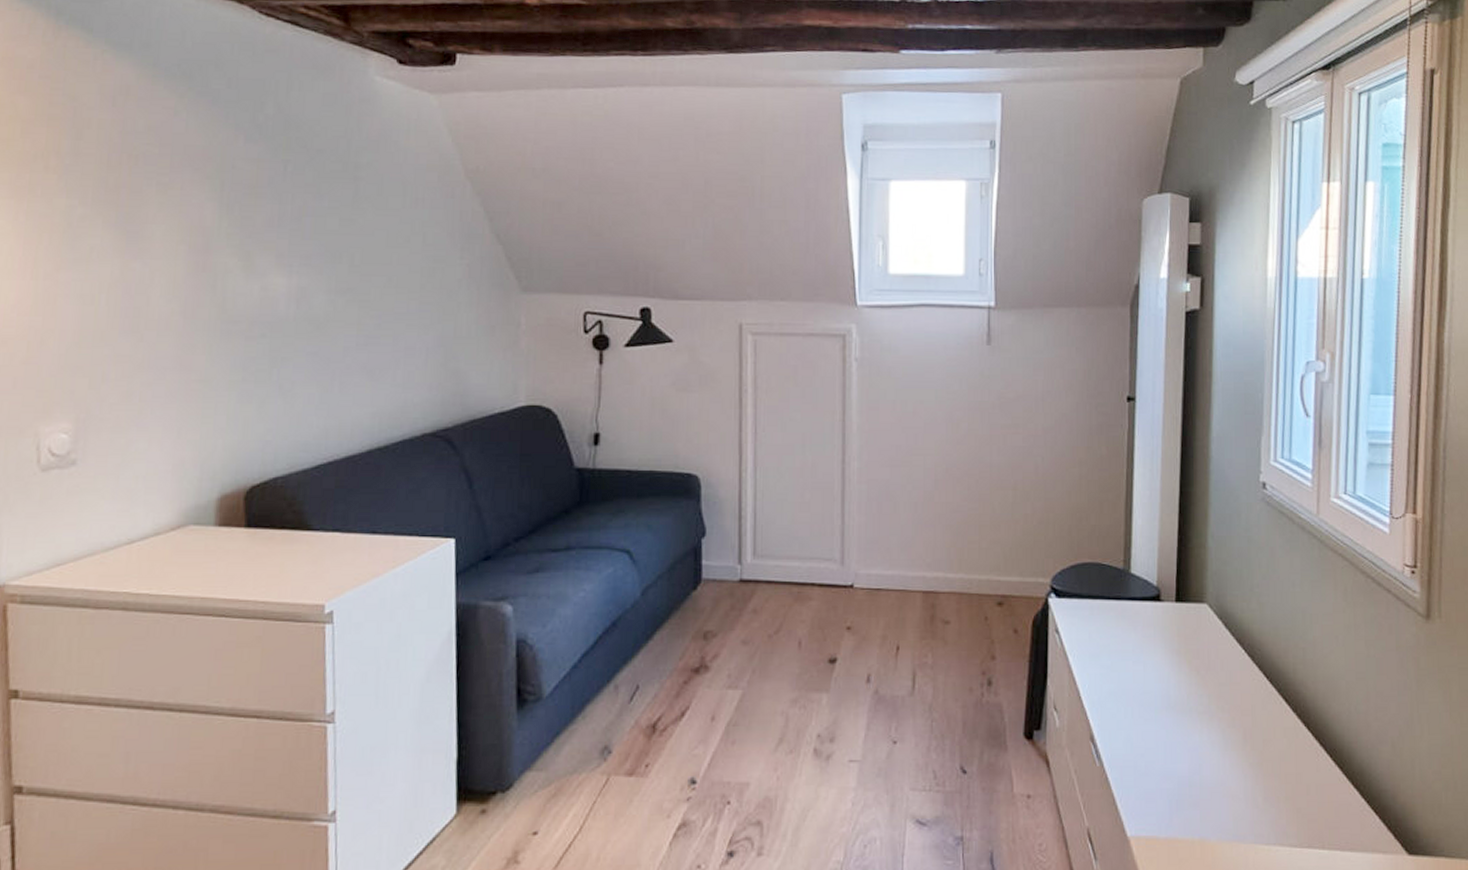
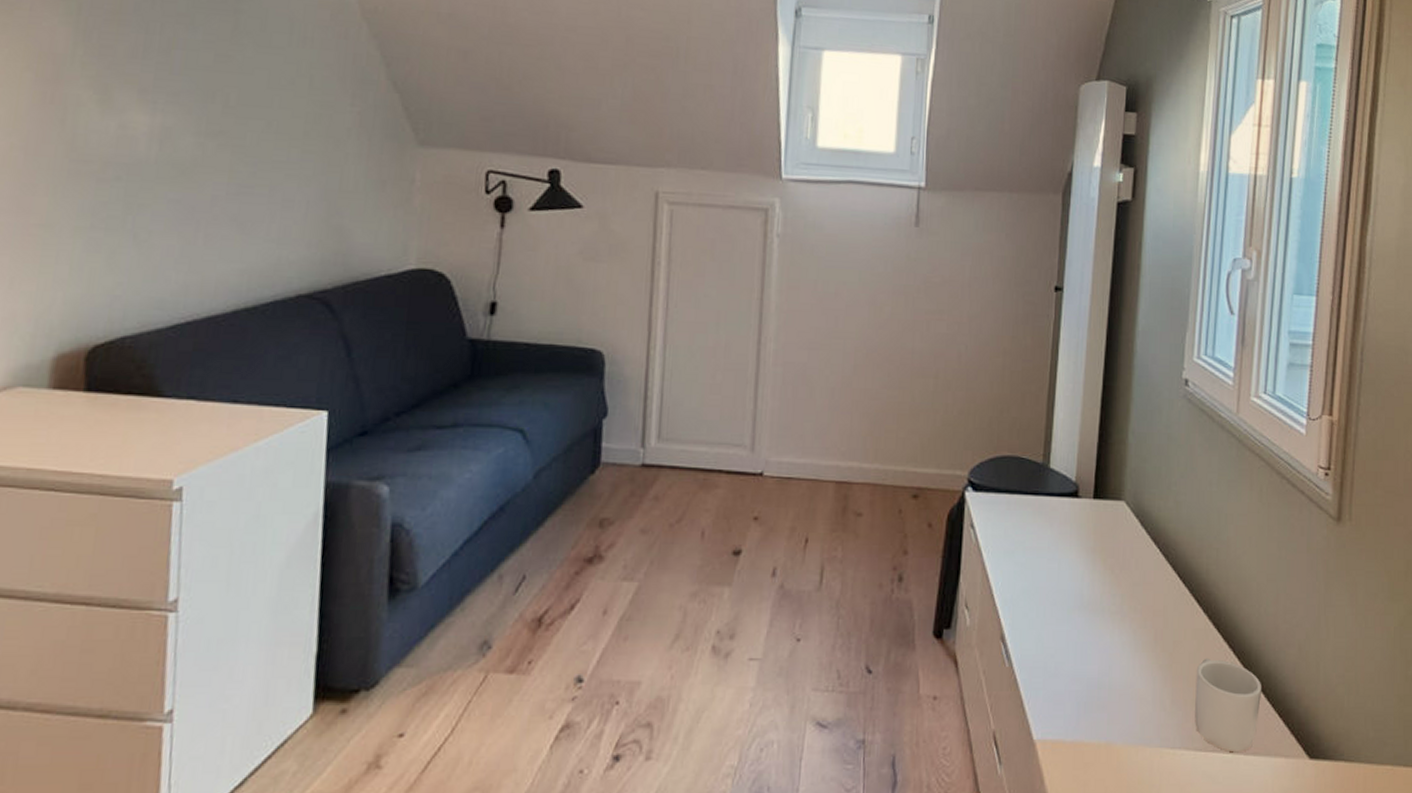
mug: none [1287,755,1356,849] -> present [1195,658,1262,753]

